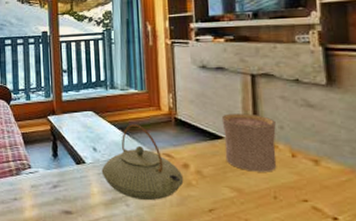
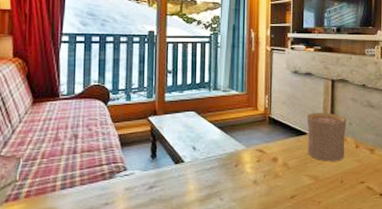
teapot: present [101,124,184,201] -> none [199,123,272,194]

